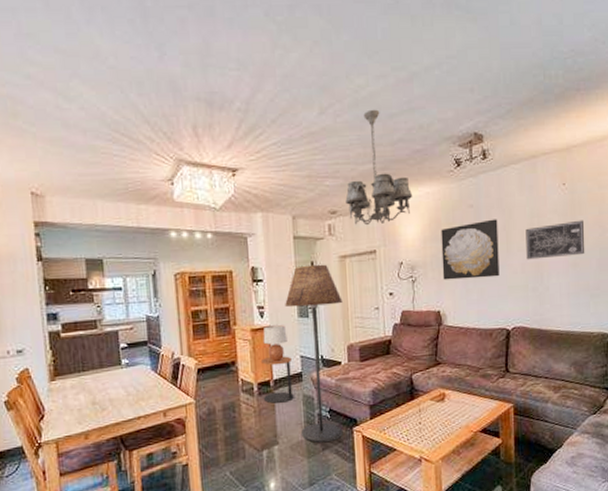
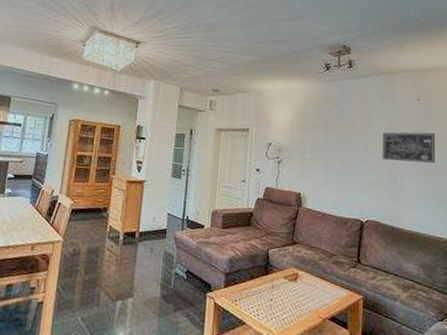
side table: present [260,356,295,404] -> none [127,209,159,256]
lamp: present [263,325,287,361] -> none [136,180,159,215]
floor lamp: present [285,264,343,443] -> none [157,131,214,304]
chandelier: present [345,109,413,226] -> none [228,13,287,107]
wall art: present [441,219,500,280] -> none [306,119,359,171]

